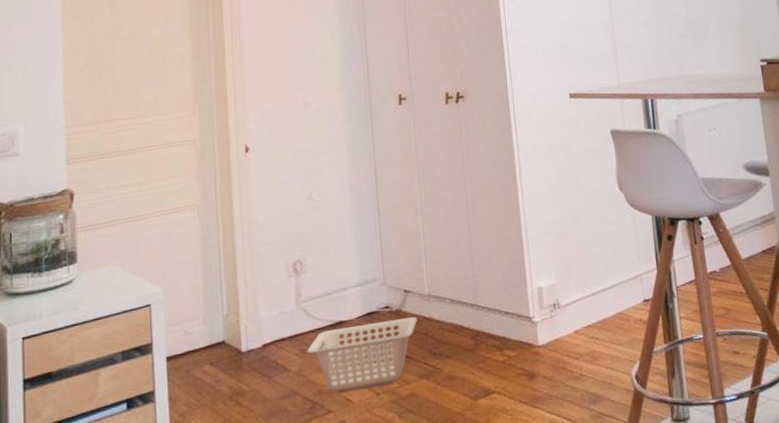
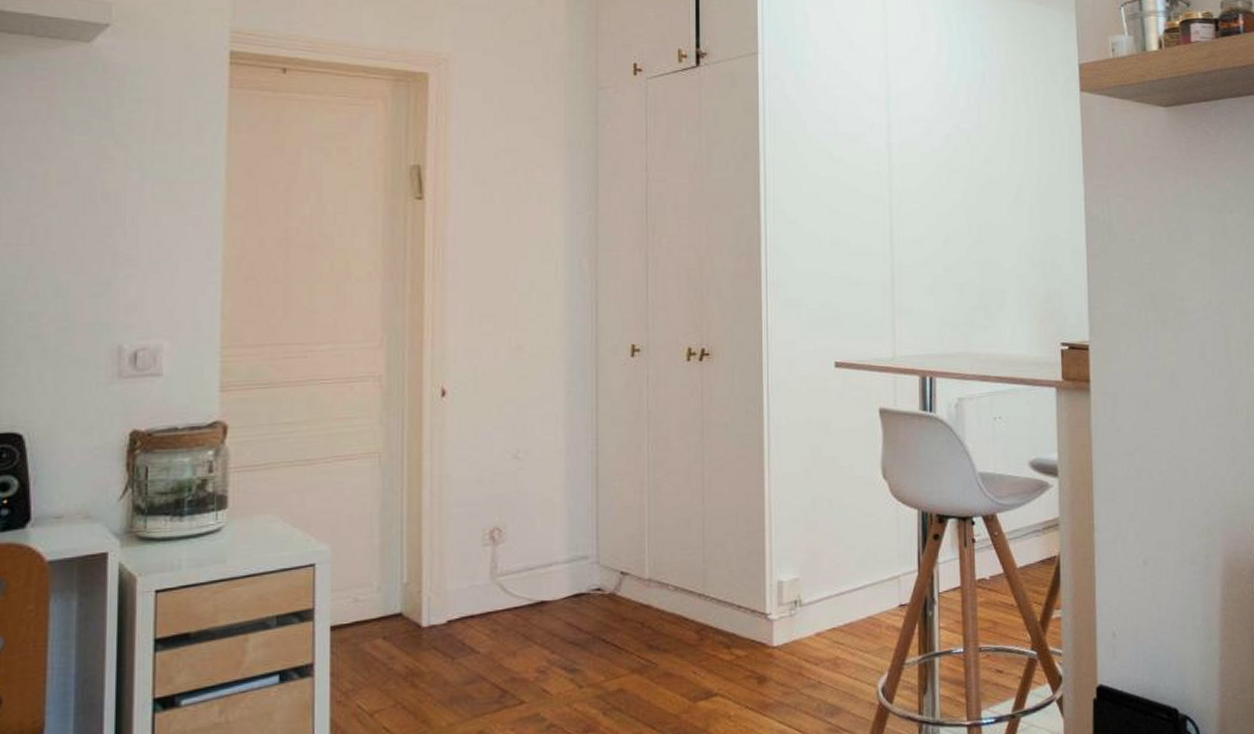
laundry basket: present [307,316,417,393] -> none [500,602,633,683]

